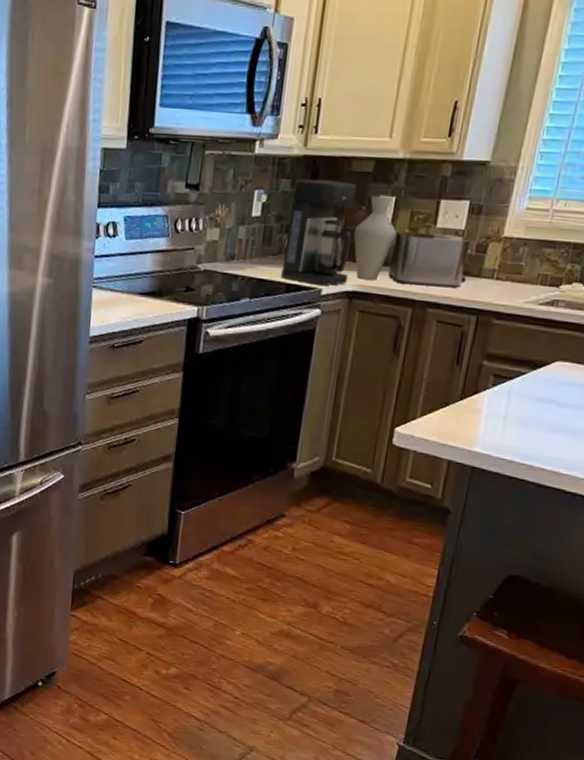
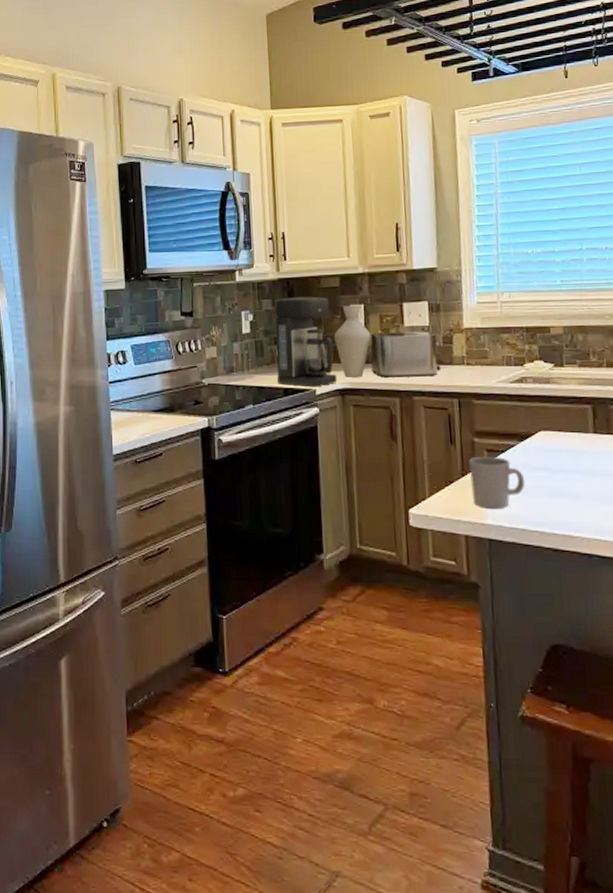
mug: none [465,380,527,437] -> present [469,456,526,508]

